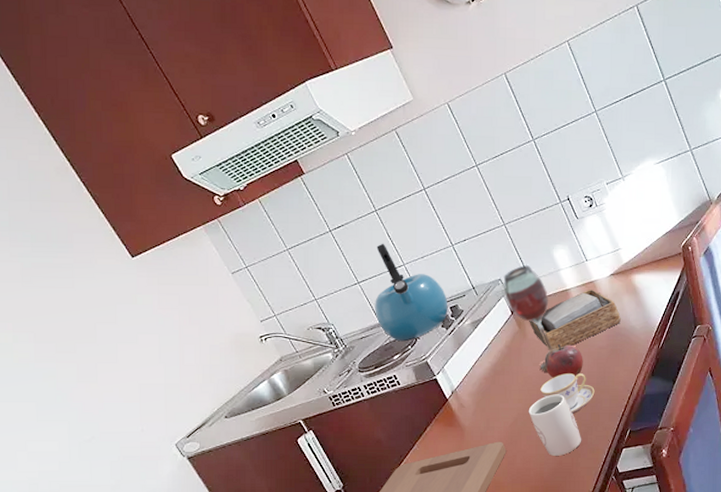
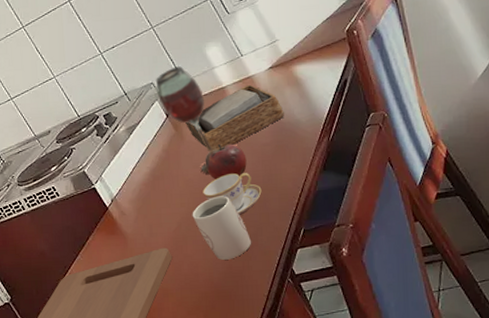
kettle: present [375,243,448,342] -> none [26,58,102,153]

